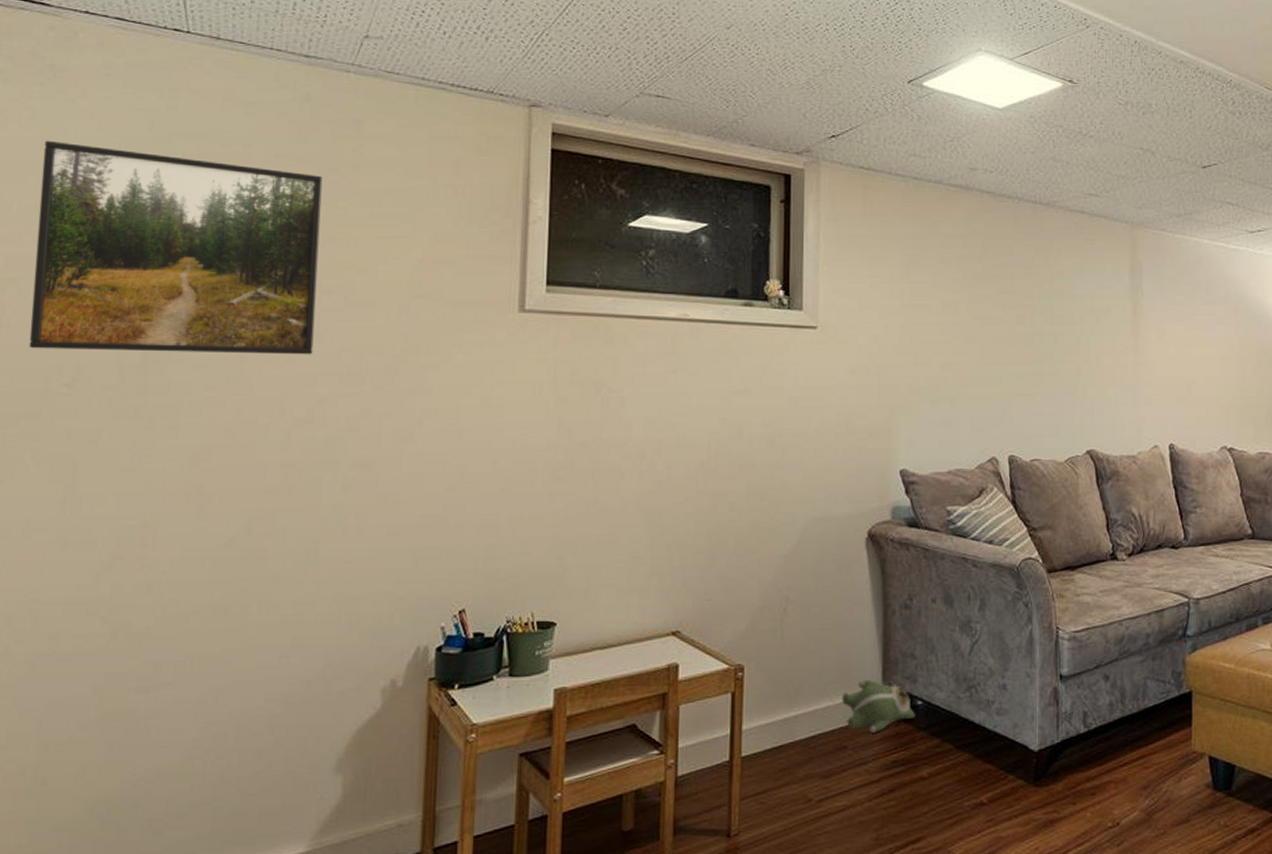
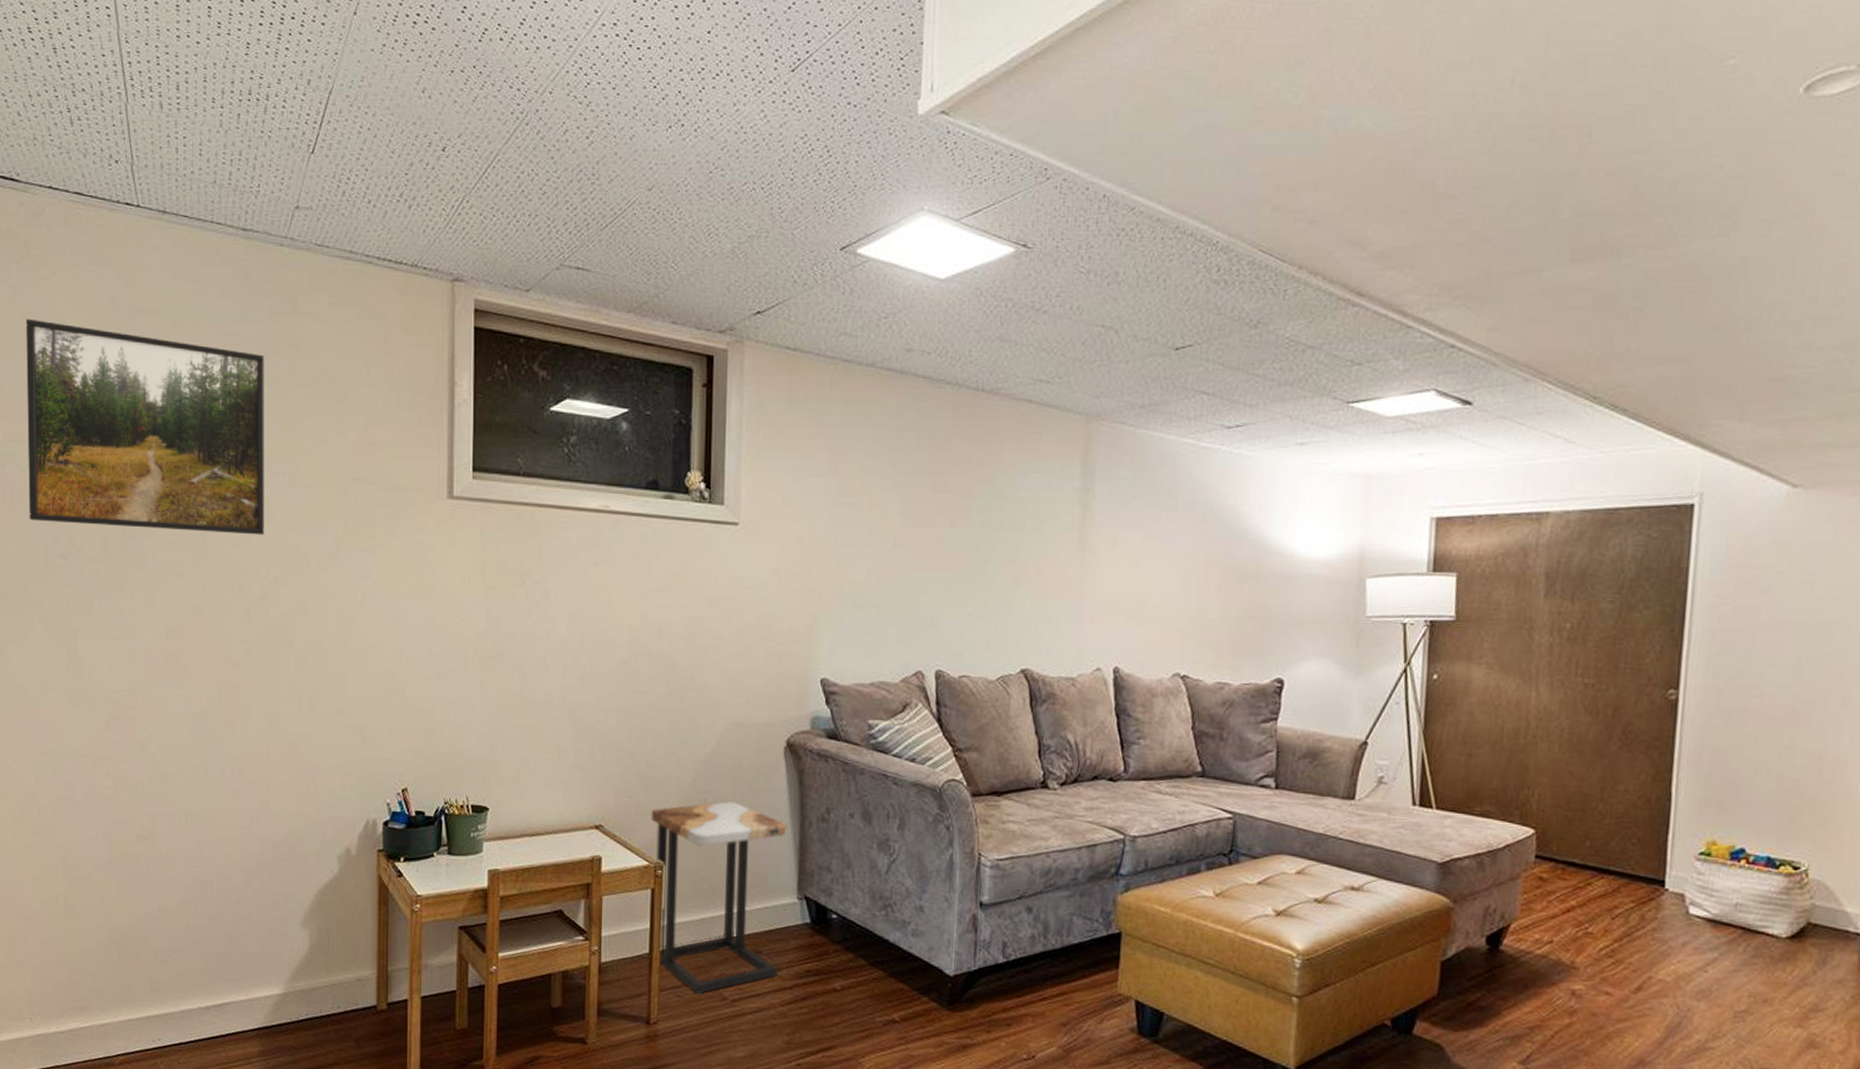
side table: none [731,596,870,799] -> present [651,801,787,995]
plush toy: present [842,680,915,733] -> none [757,889,830,941]

